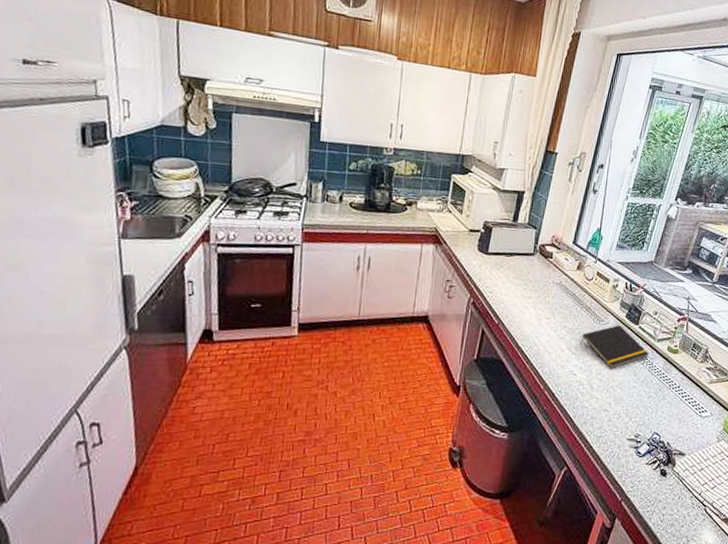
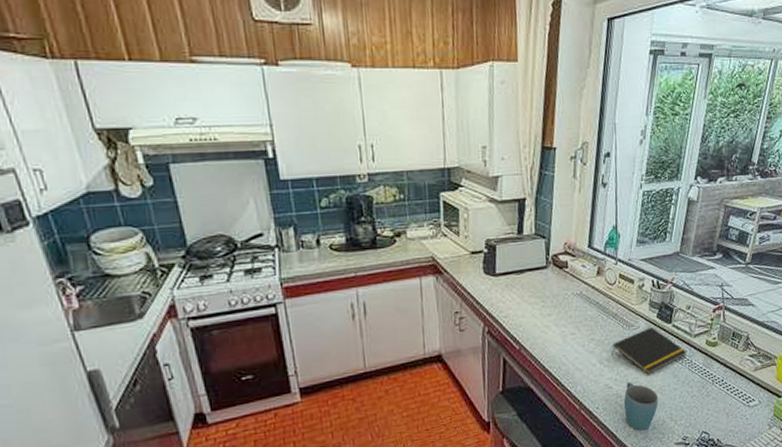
mug: none [584,372,617,421] -> present [623,382,658,431]

